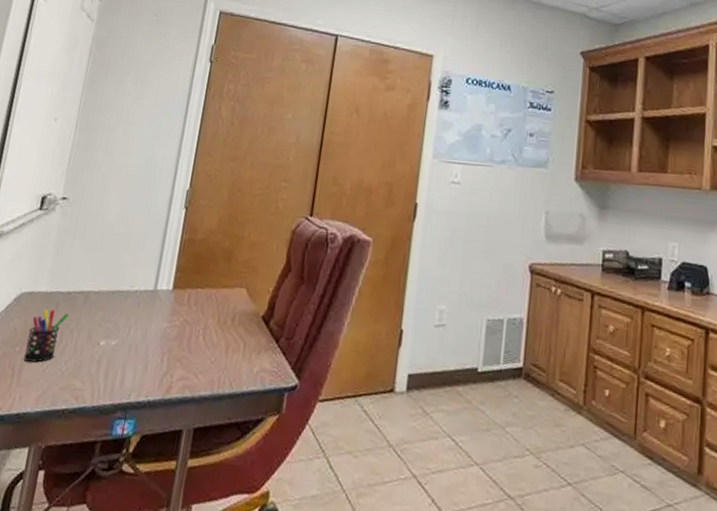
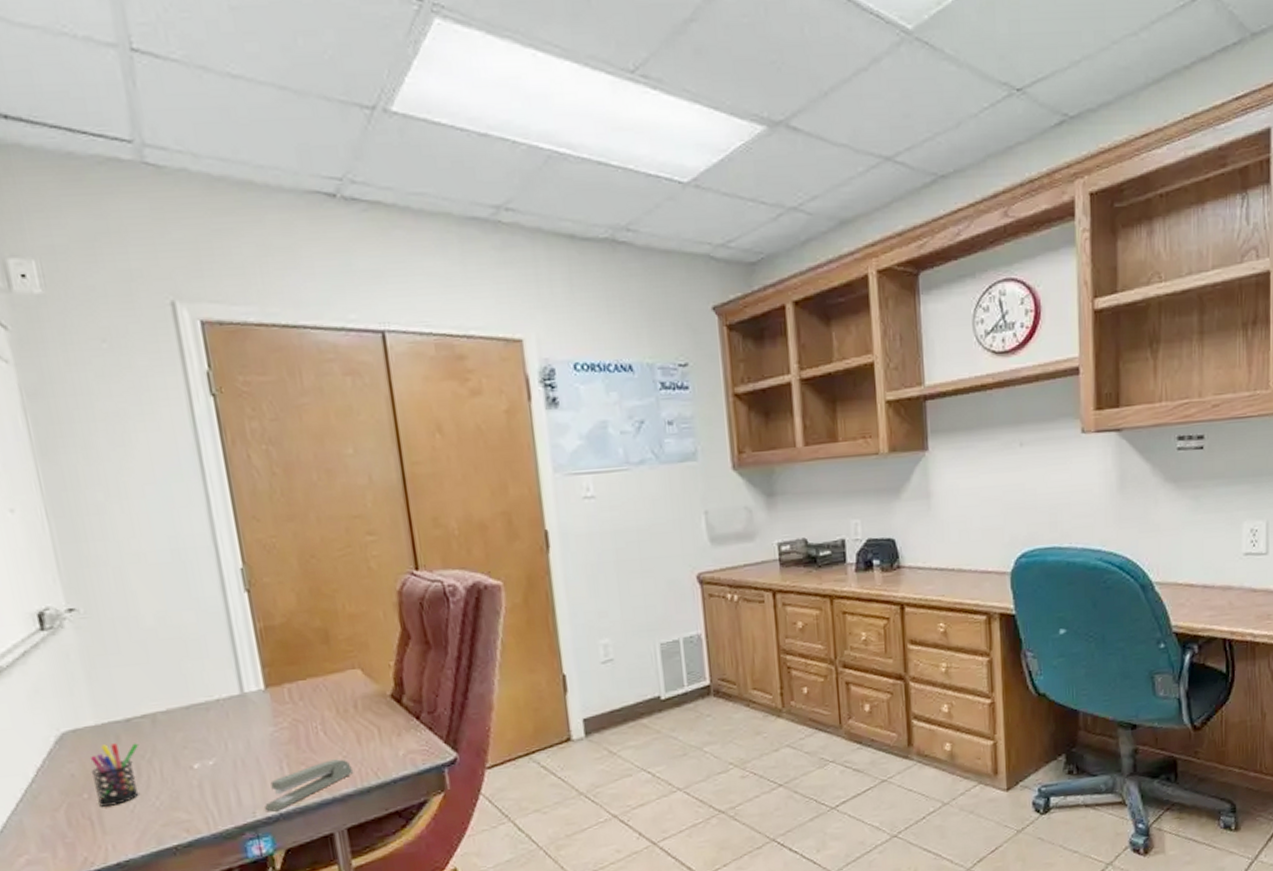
stapler: none [139,362,215,399] -> present [265,759,354,812]

